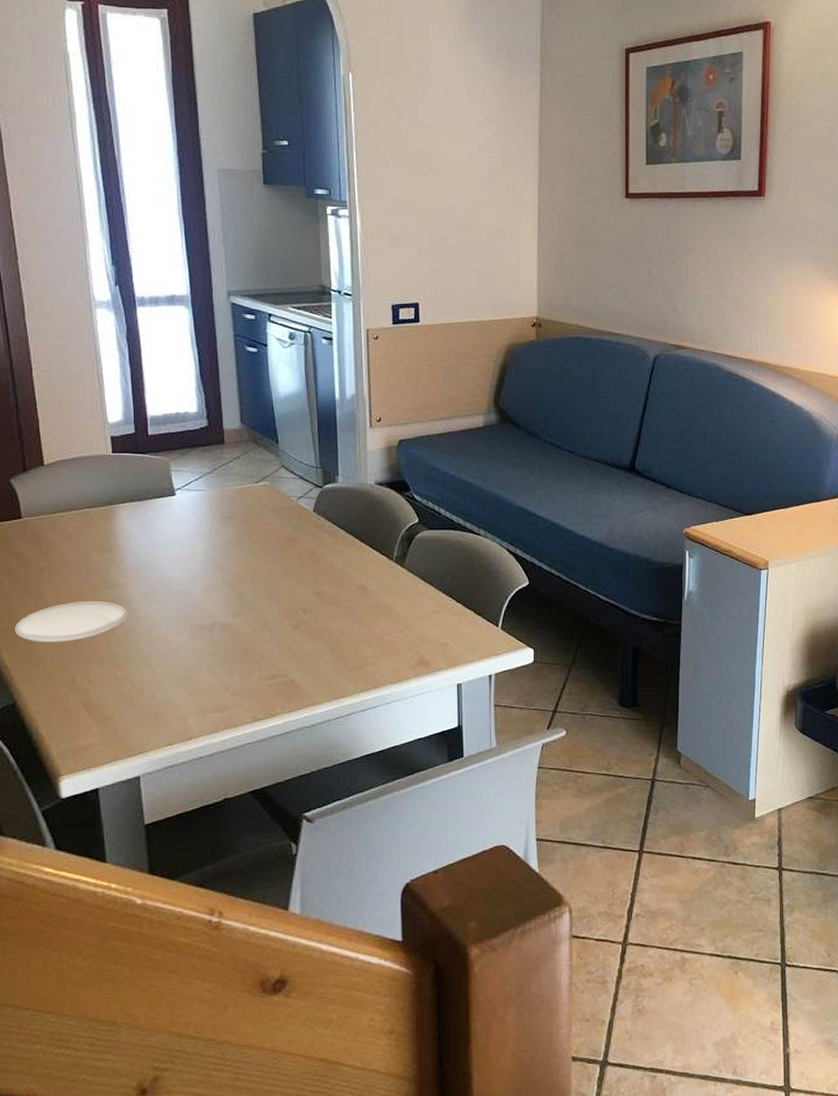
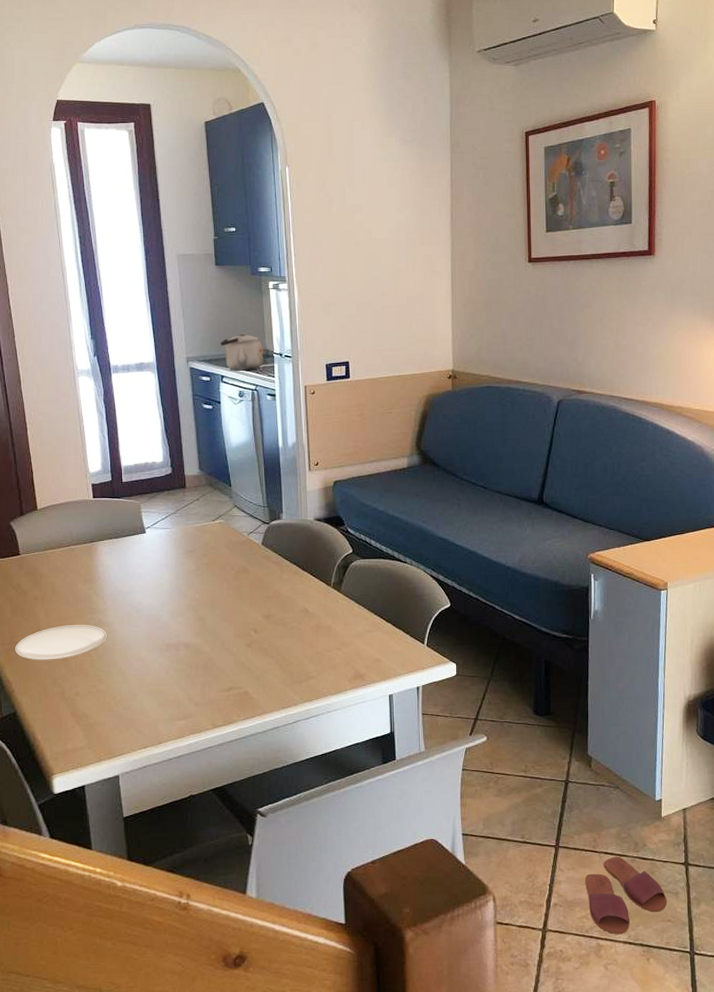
kettle: none [267,265,319,309] -> present [220,333,264,371]
slippers: none [671,862,758,947] -> present [585,857,667,935]

